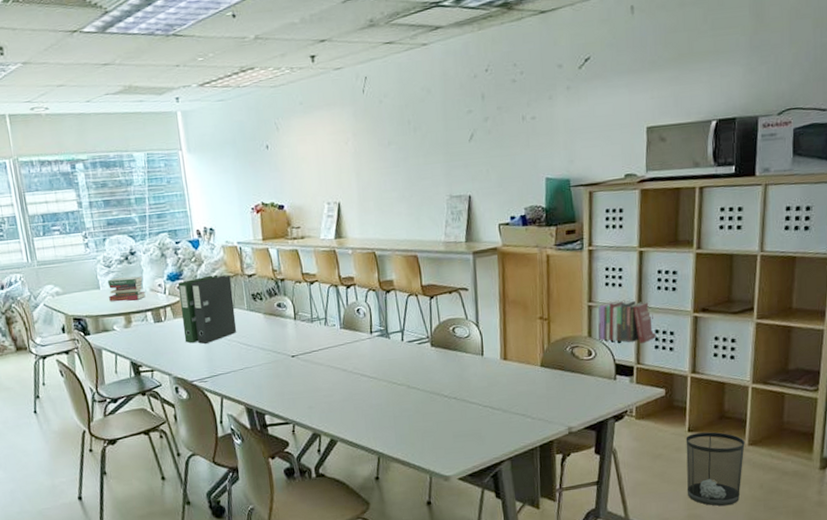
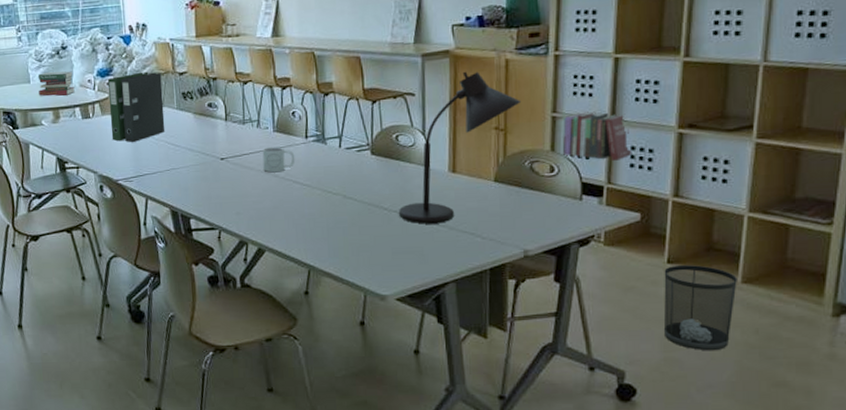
mug: none [330,342,362,368] -> present [262,147,295,173]
desk lamp: none [458,266,562,409] -> present [399,71,522,224]

